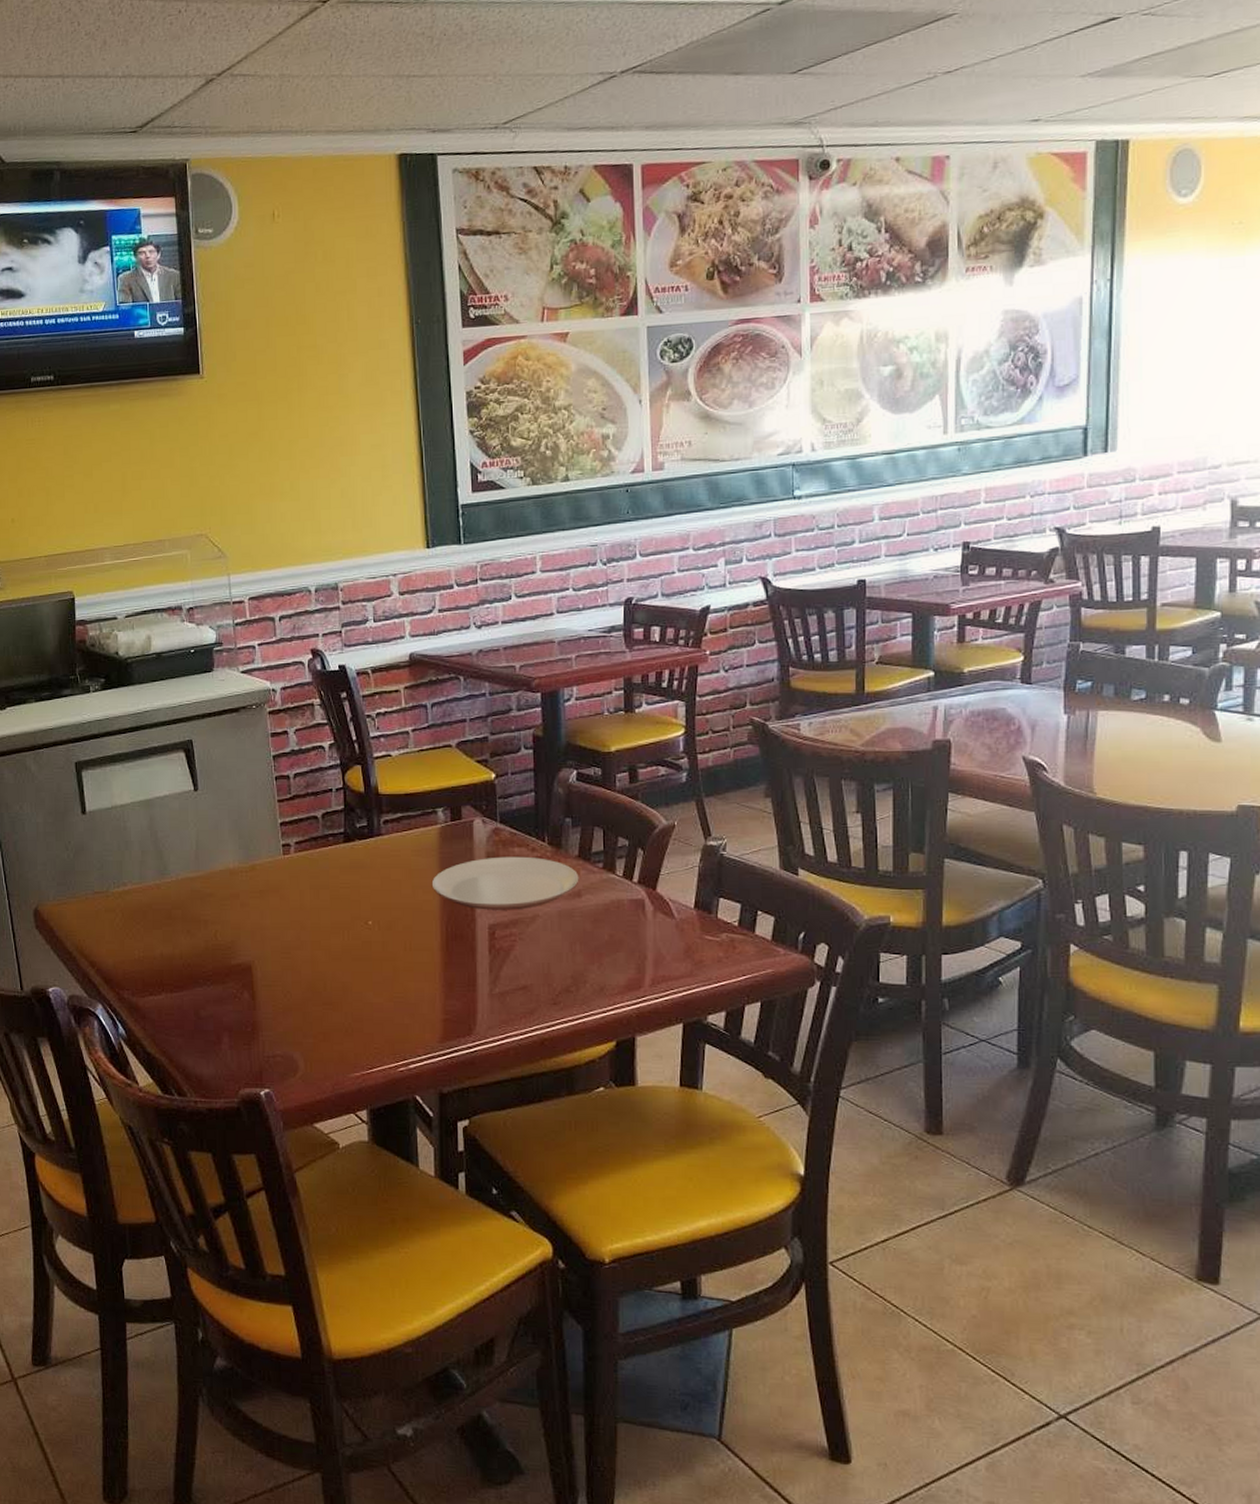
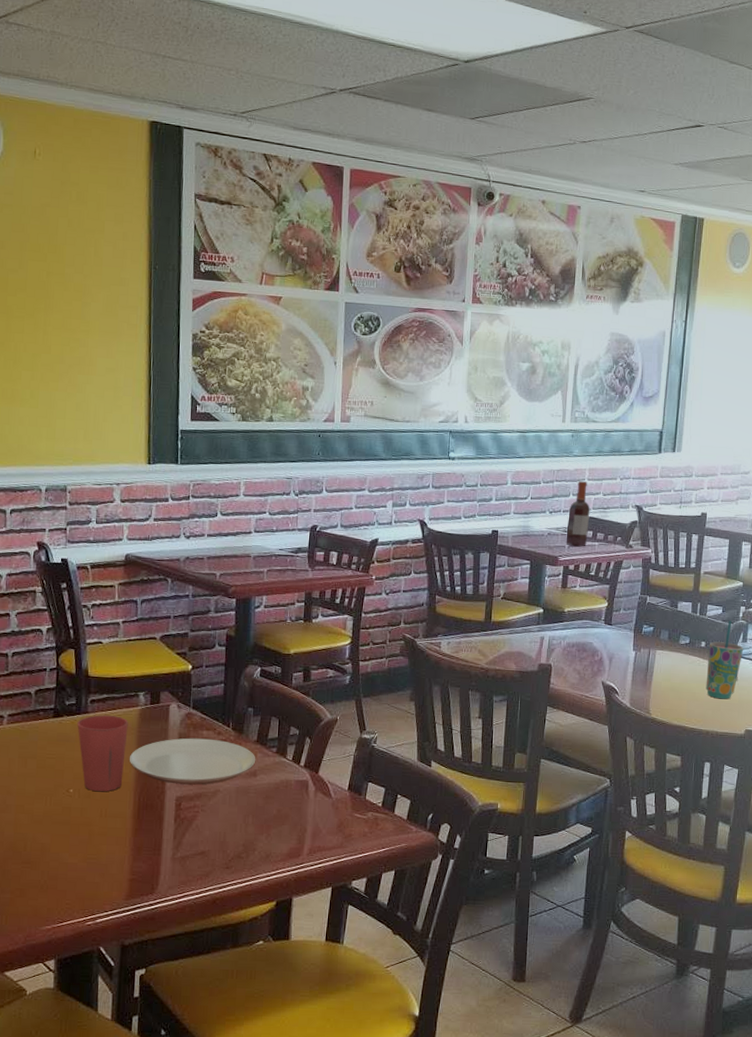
cup: none [371,836,428,923] -> present [77,715,129,792]
bottle: none [959,504,991,589] -> present [566,480,590,547]
cup: none [1174,663,1229,768] -> present [706,620,744,700]

